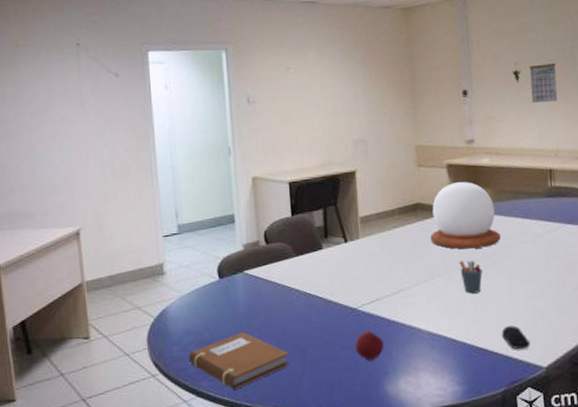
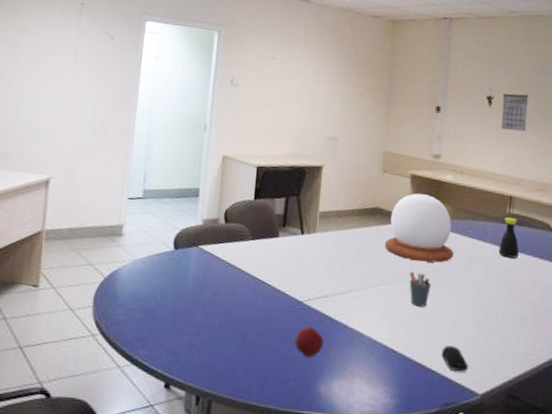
notebook: present [188,331,290,389] -> none [129,306,229,363]
bottle: none [545,190,566,231] -> present [499,217,519,258]

